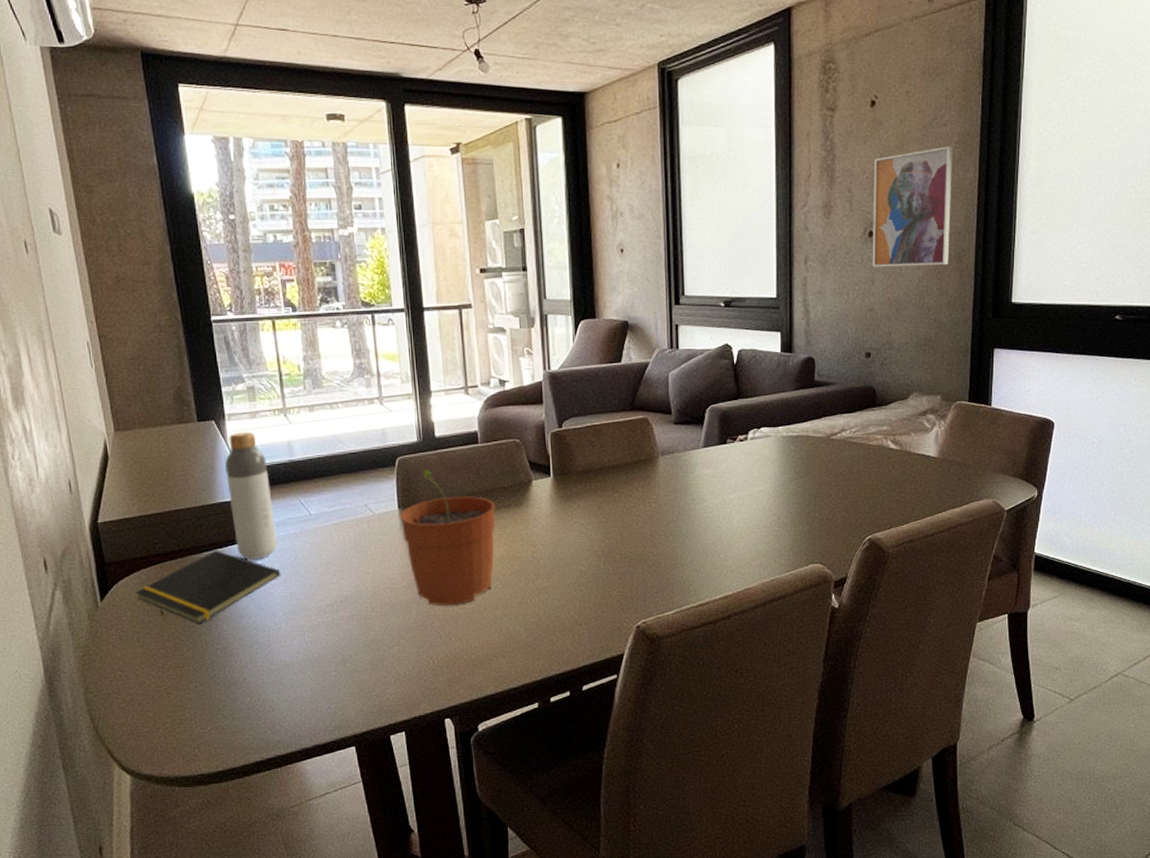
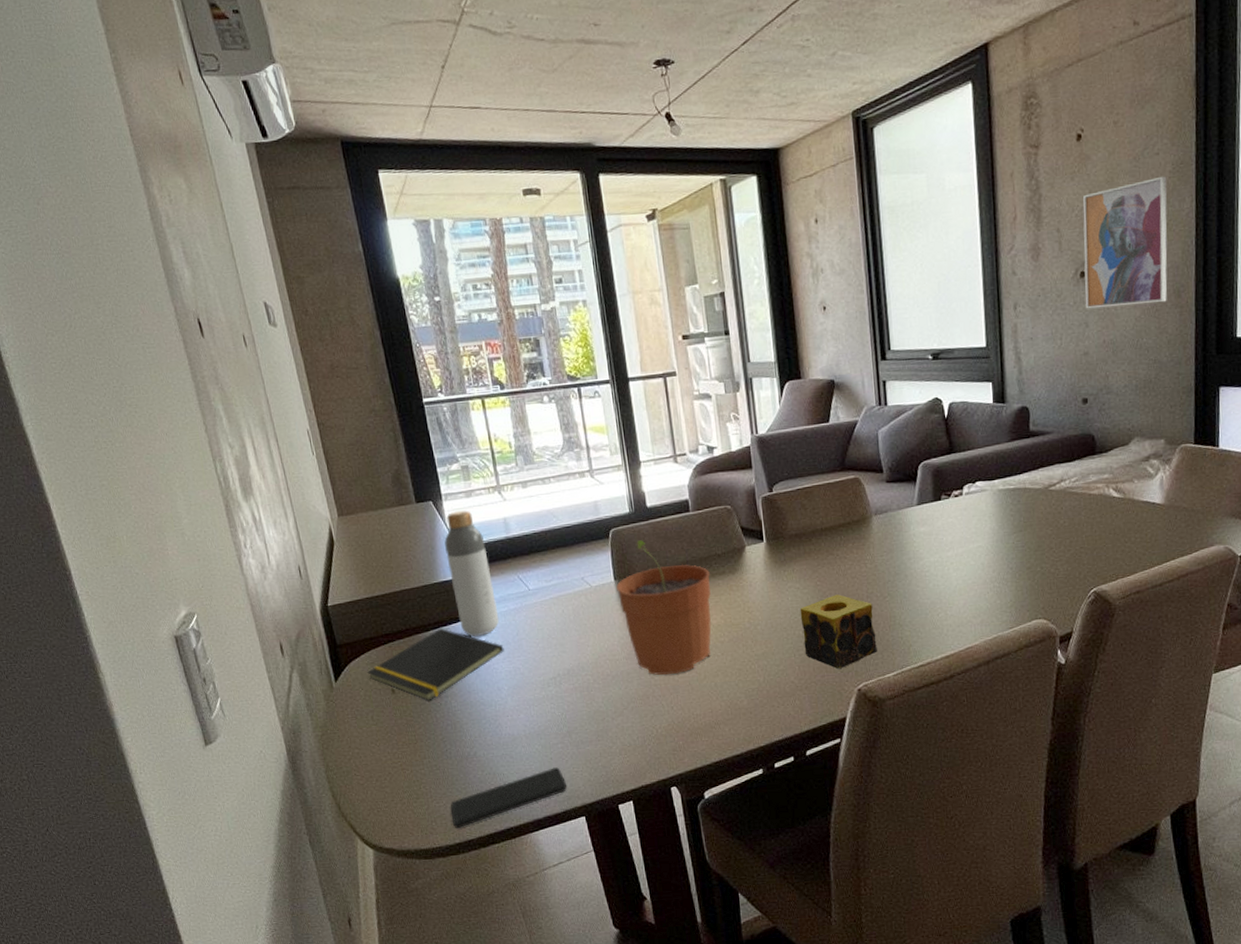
smartphone: none [215,696,339,756] -> present [450,767,568,829]
candle: none [583,532,658,605] -> present [800,594,877,669]

